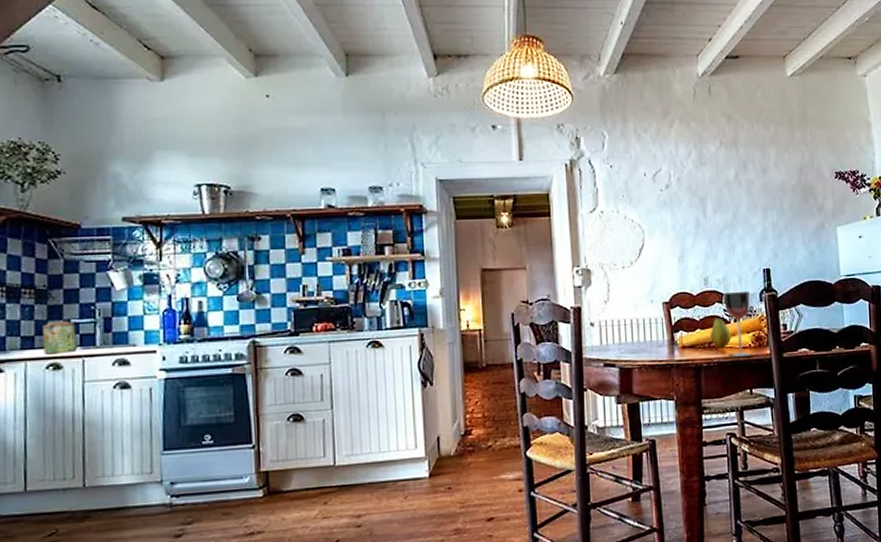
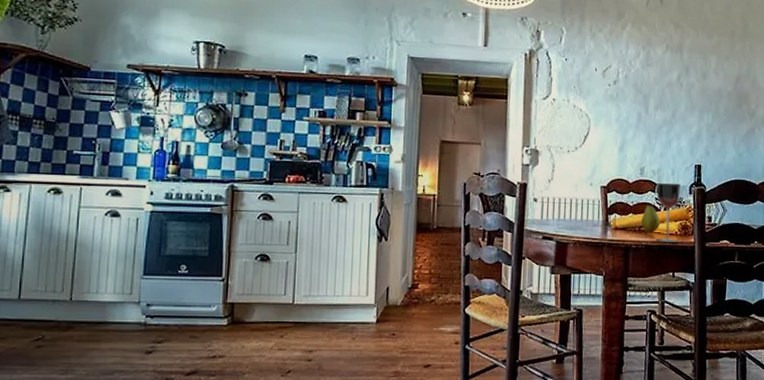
canister: present [42,320,77,355] -> none [47,150,77,181]

